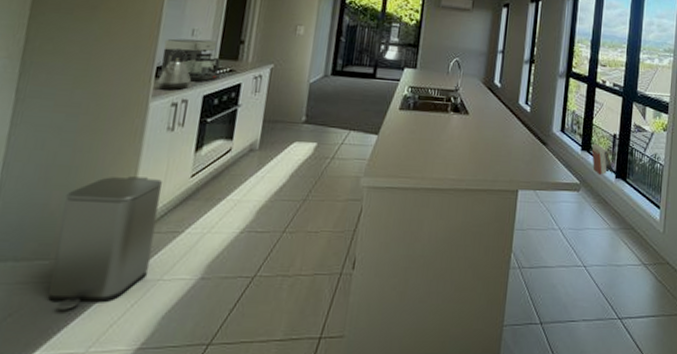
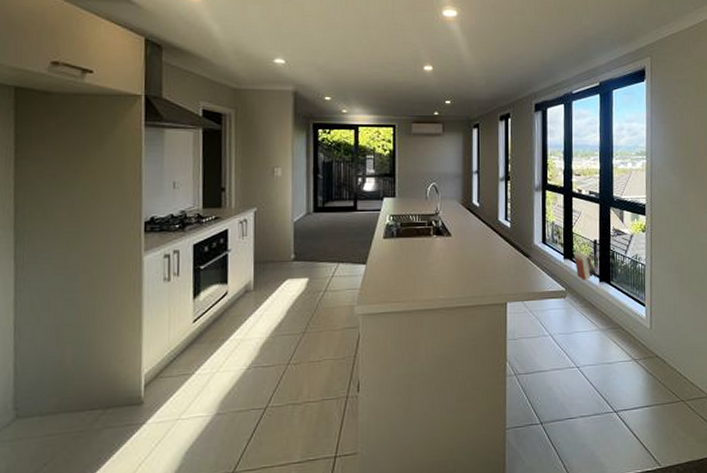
pedal bin: present [48,176,163,310] -> none [76,327,168,455]
kettle: present [157,47,192,91] -> none [147,201,180,243]
coffee maker: present [160,38,221,82] -> none [148,191,206,232]

